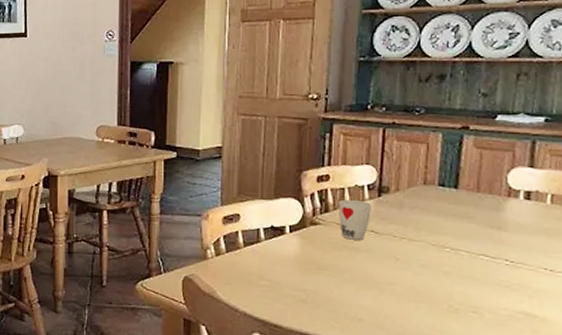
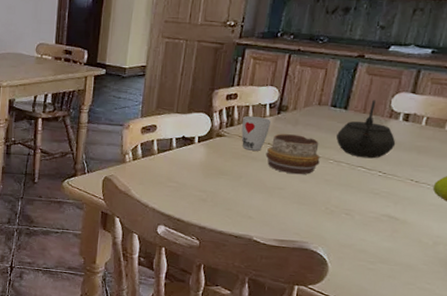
decorative bowl: none [370,219,434,267] -> present [265,134,320,175]
kettle: none [450,176,520,245] -> present [336,100,396,159]

